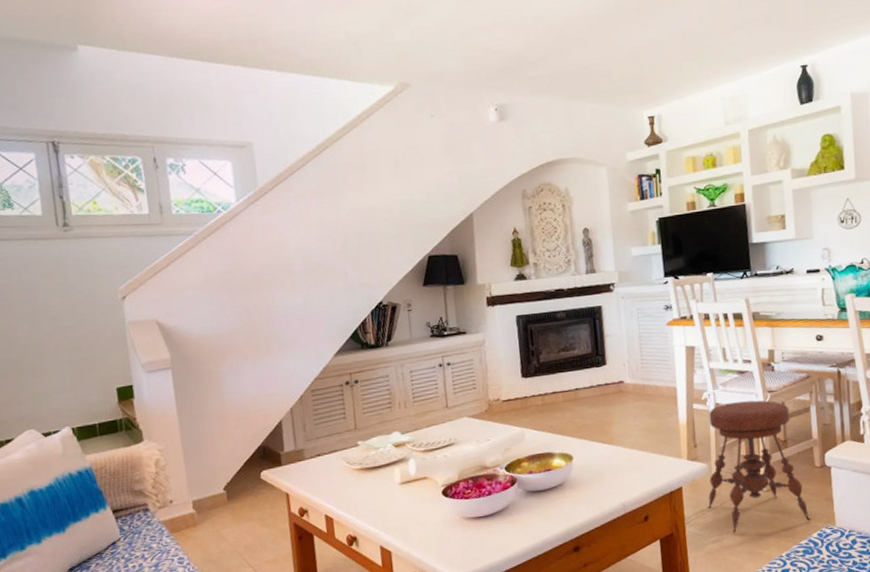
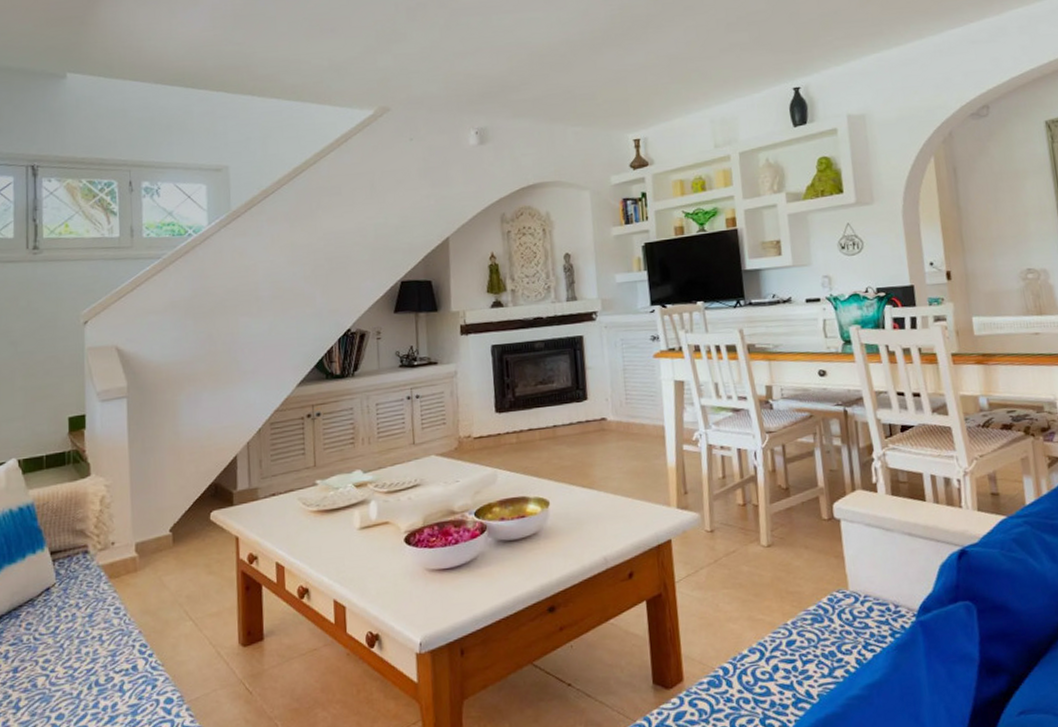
stool: present [707,400,811,533] -> none [700,441,820,595]

